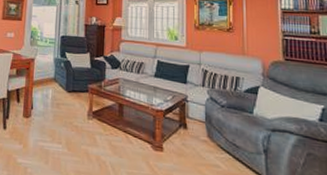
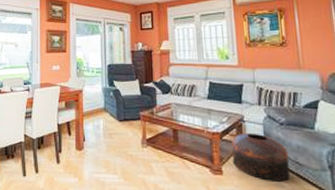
pouf: none [173,112,227,162] -> present [231,132,291,182]

